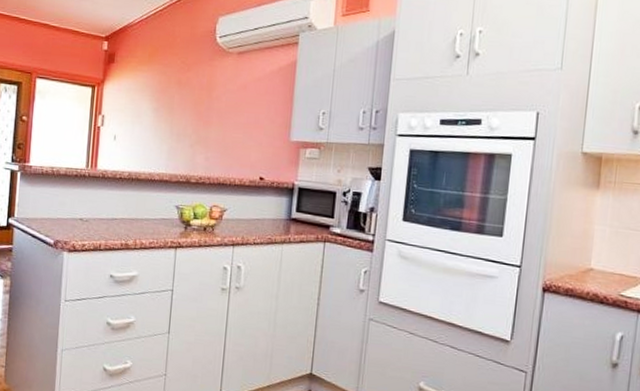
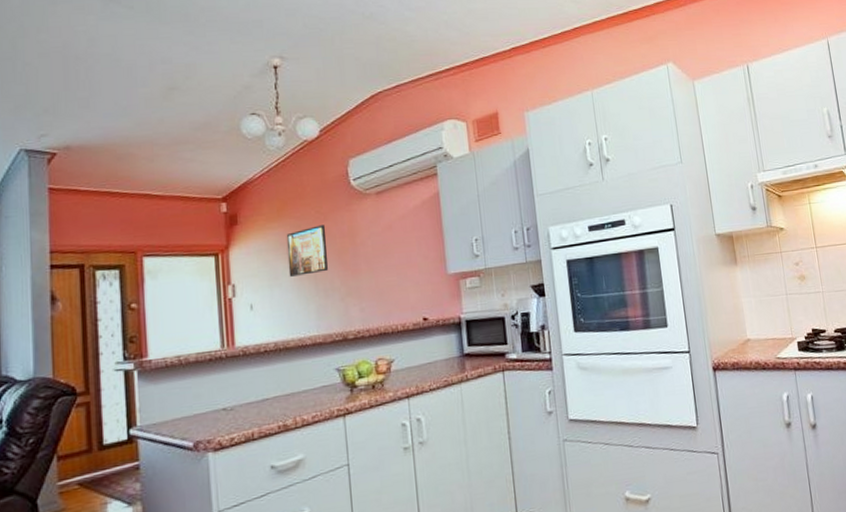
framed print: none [149,75,188,118] -> present [286,225,329,277]

